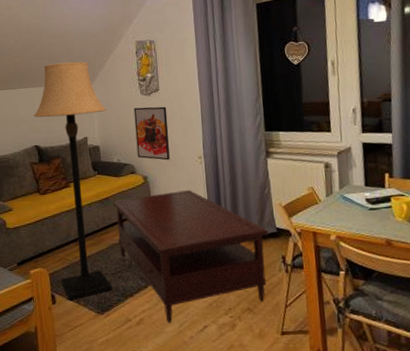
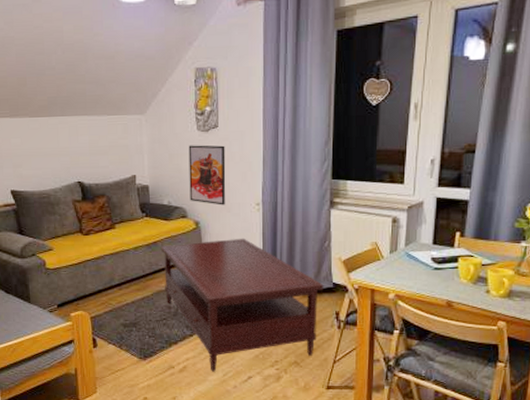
lamp: present [33,62,112,300] -> none [76,88,158,345]

